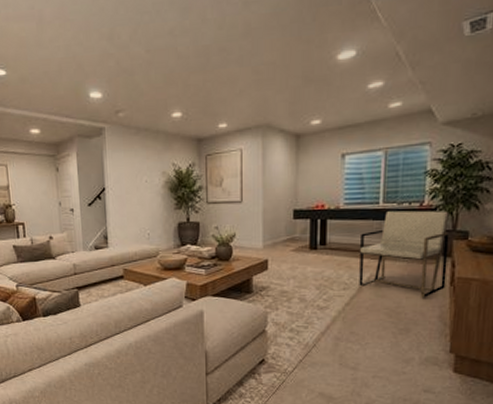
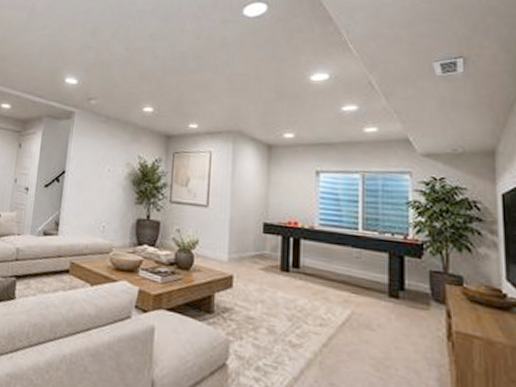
armchair: present [359,210,450,298] -> none [338,240,442,352]

